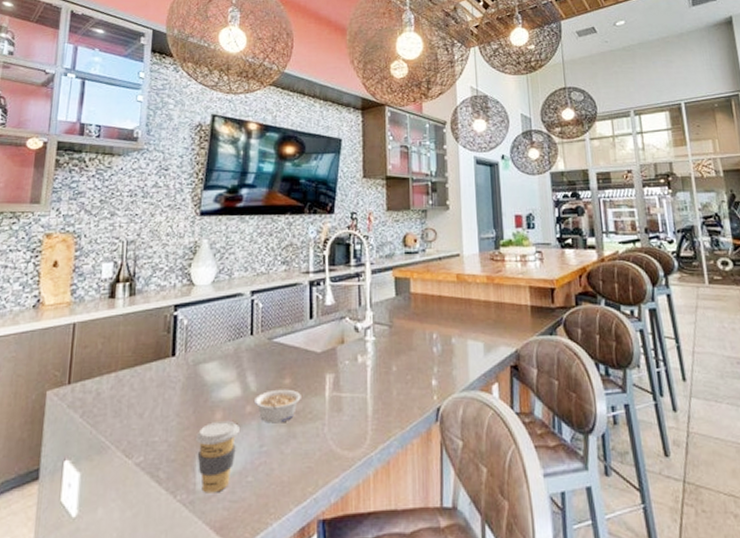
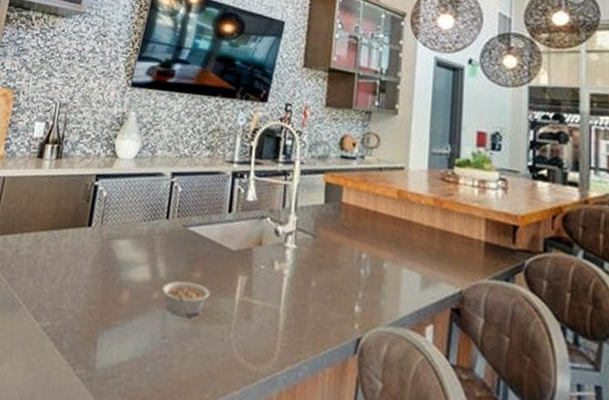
coffee cup: present [196,420,239,493] -> none [99,301,144,376]

